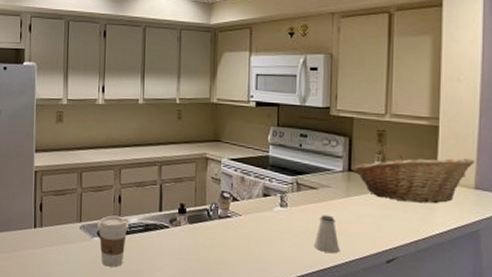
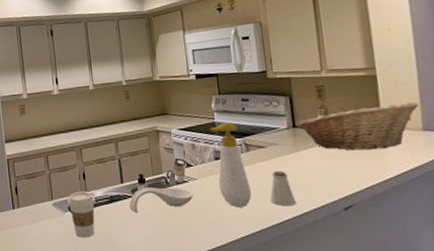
spoon rest: none [165,219,235,246] -> present [129,187,194,213]
soap bottle: none [262,157,296,250] -> present [209,122,252,208]

